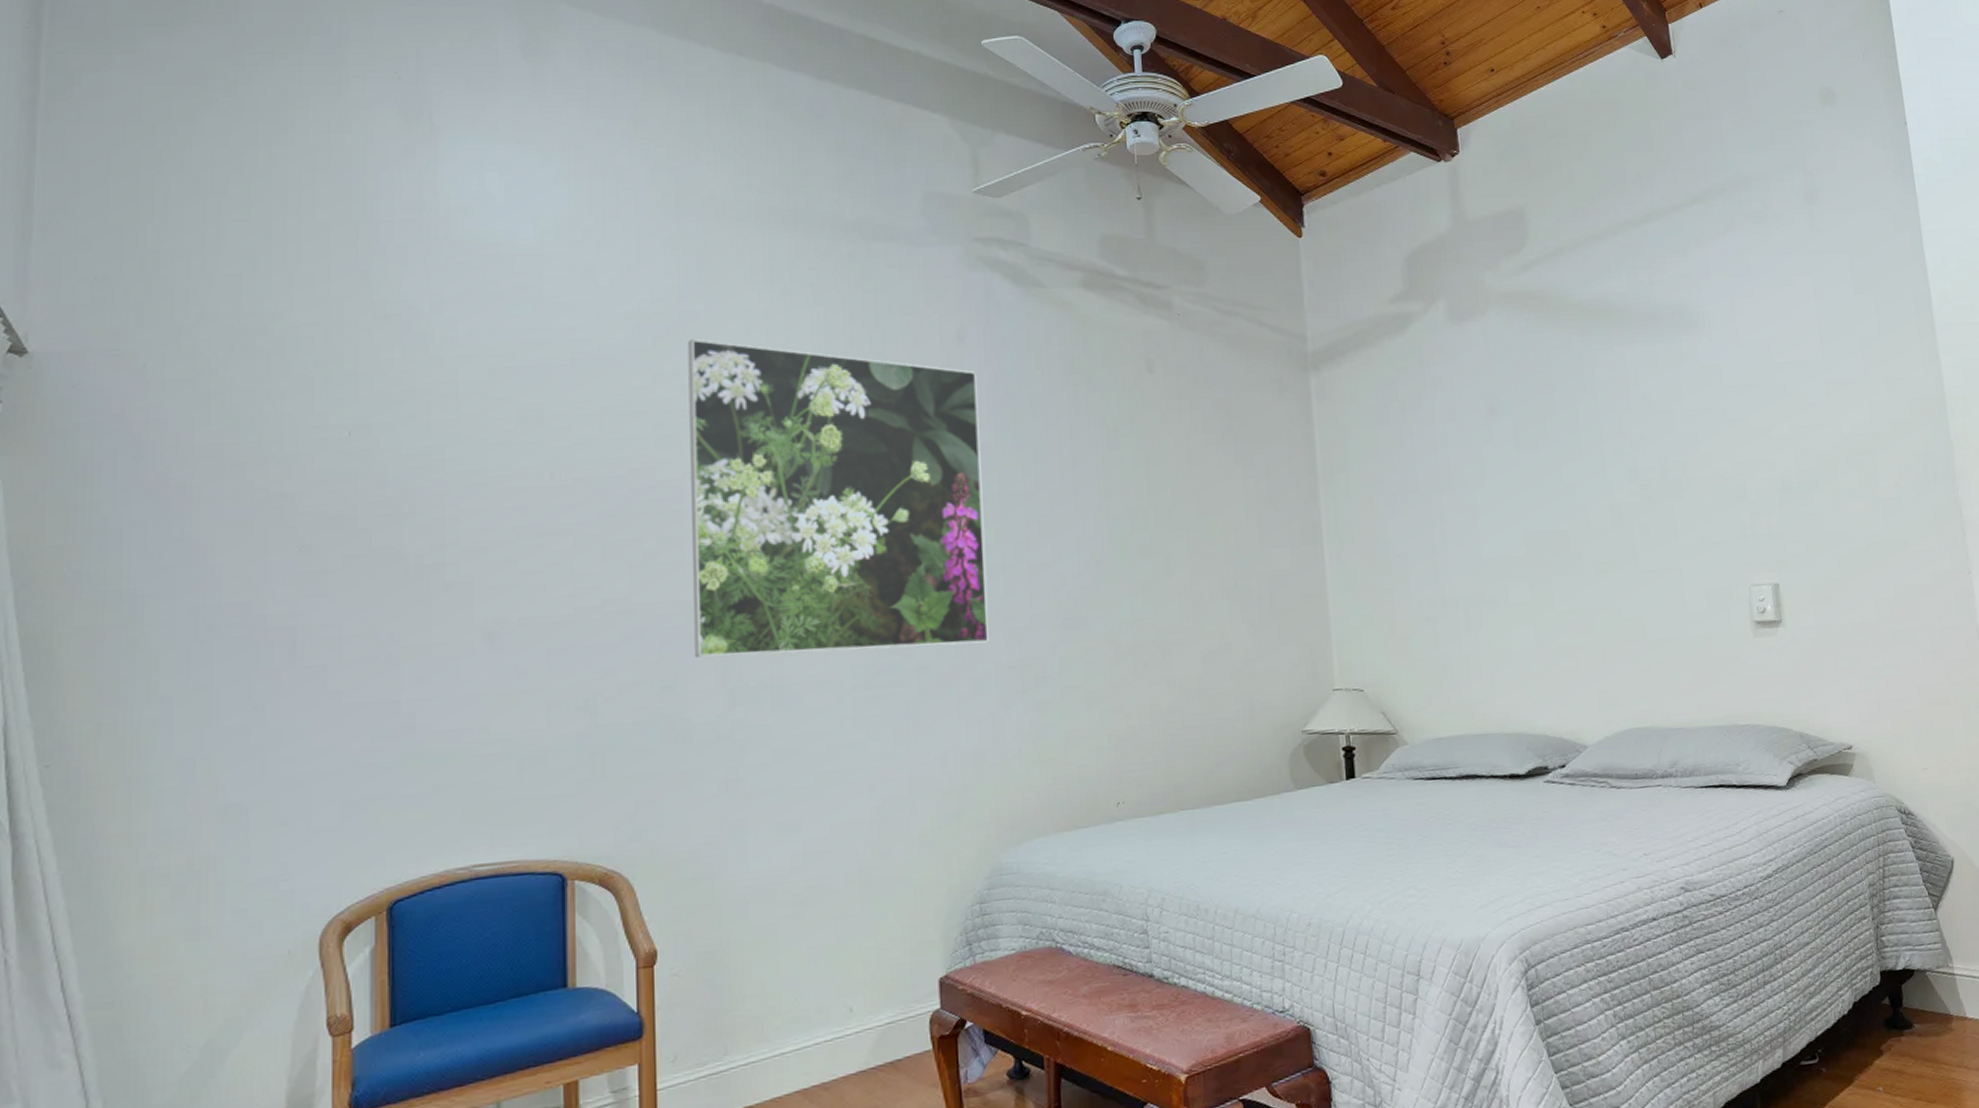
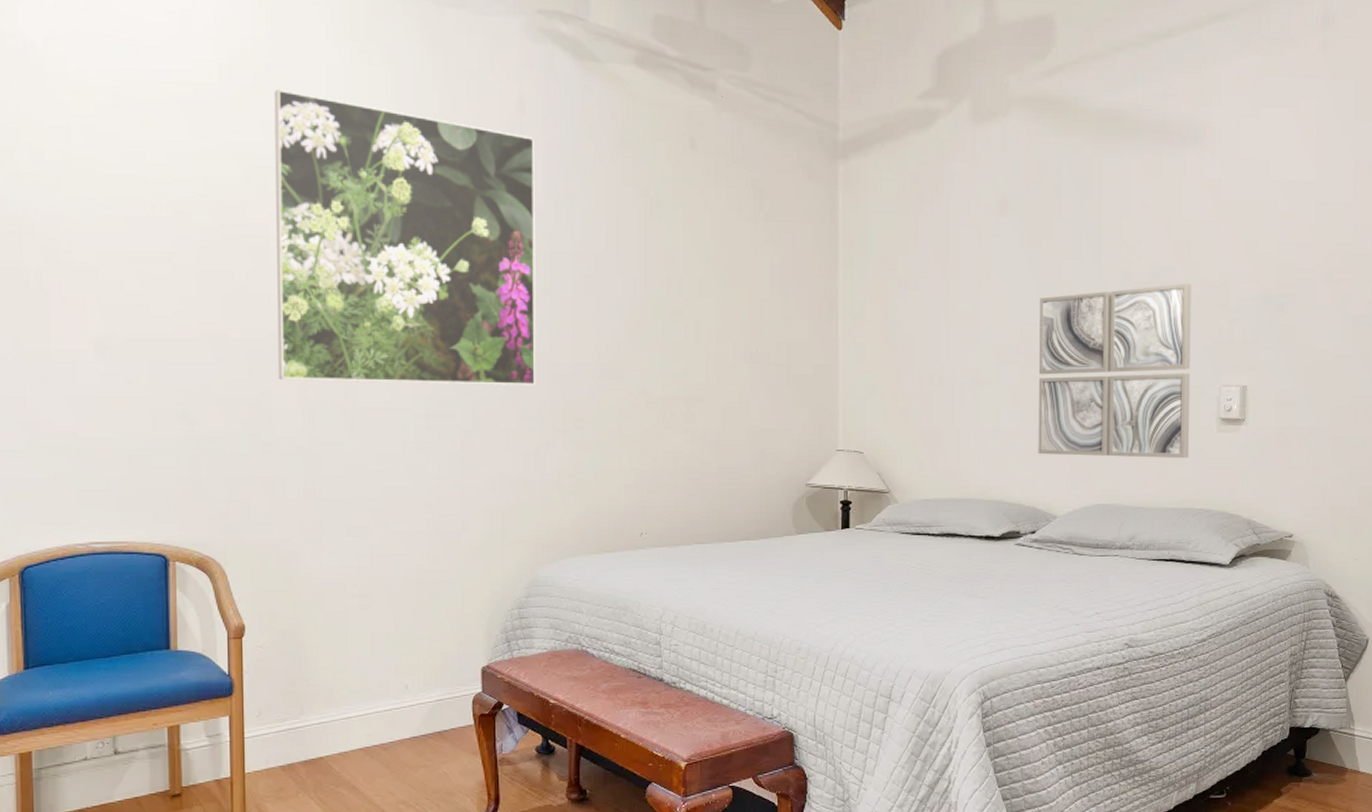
wall art: none [1542,477,1725,678] -> present [1038,283,1191,459]

